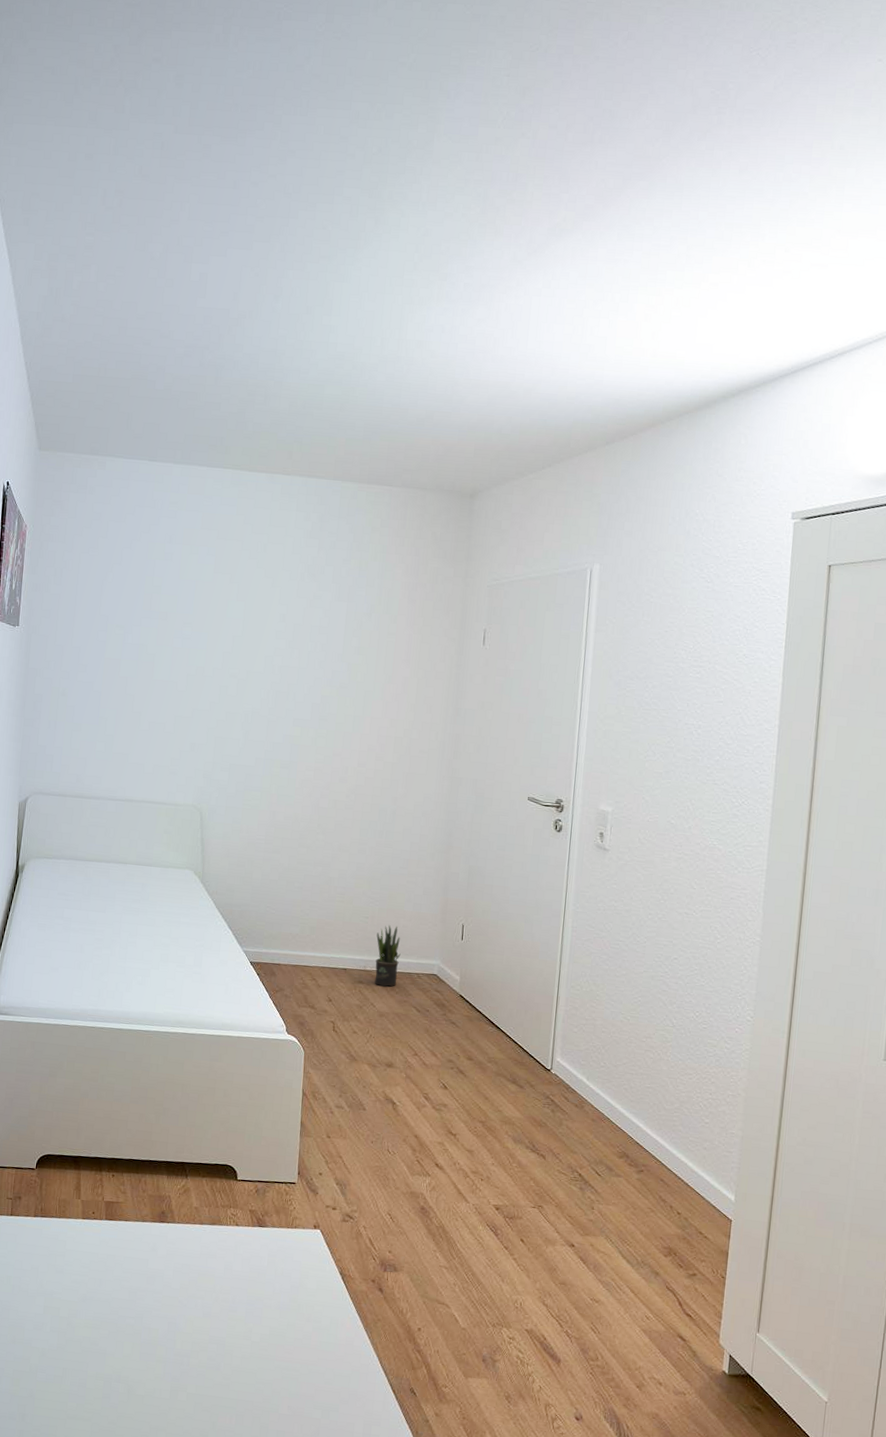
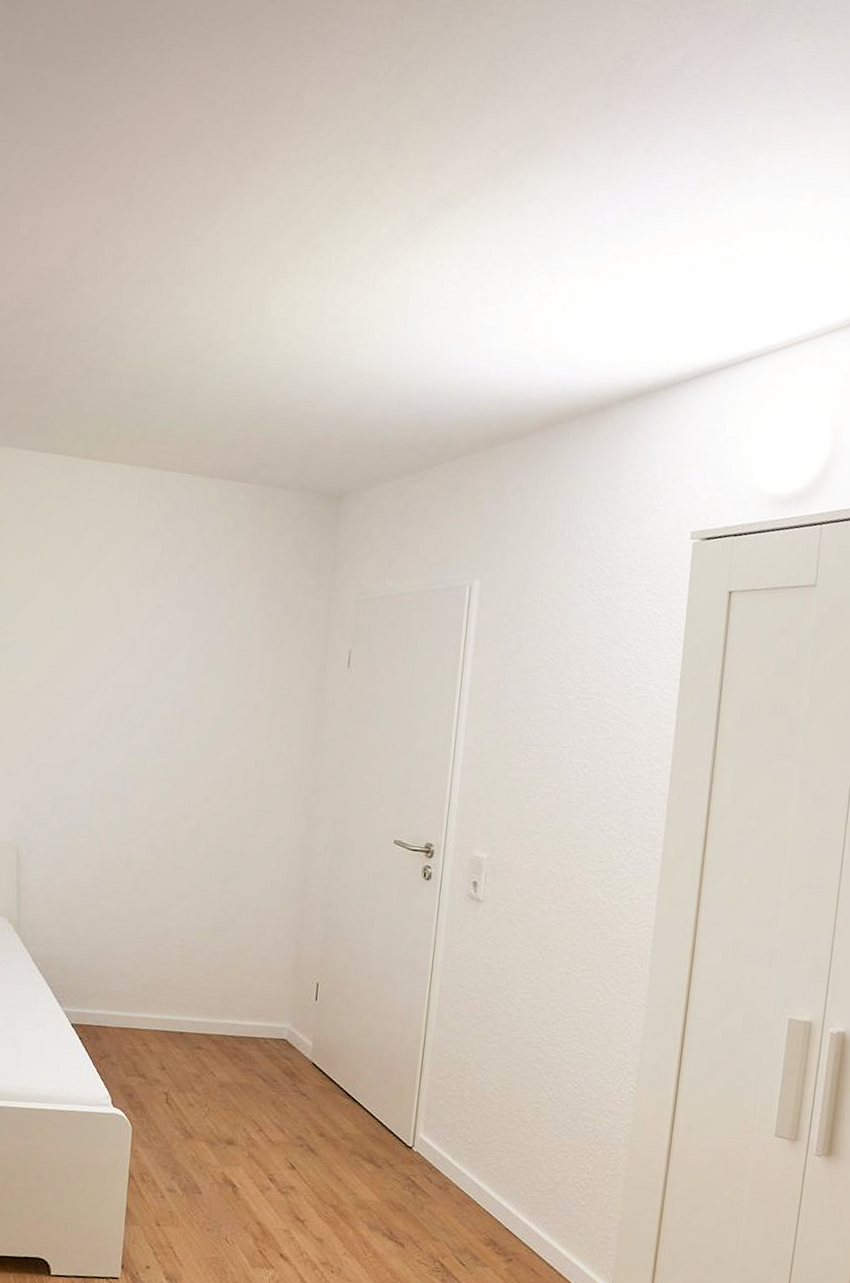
potted plant: present [374,925,401,987] -> none [215,983,246,1053]

